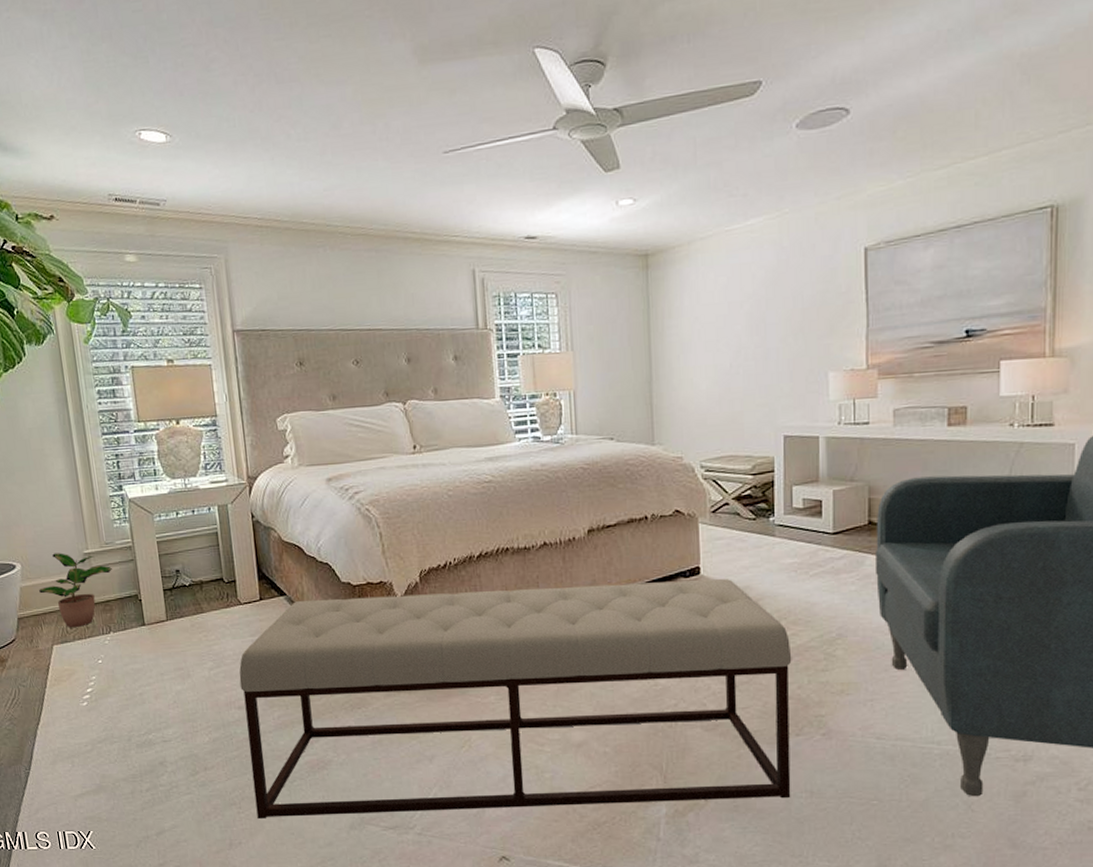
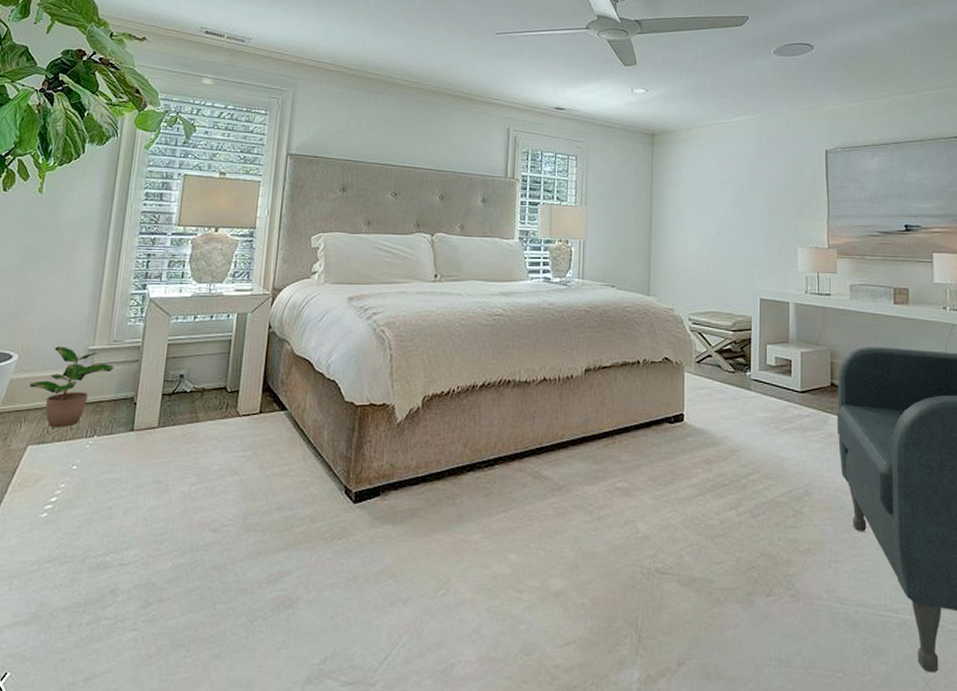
bench: present [239,579,792,818] -> none [205,417,764,667]

